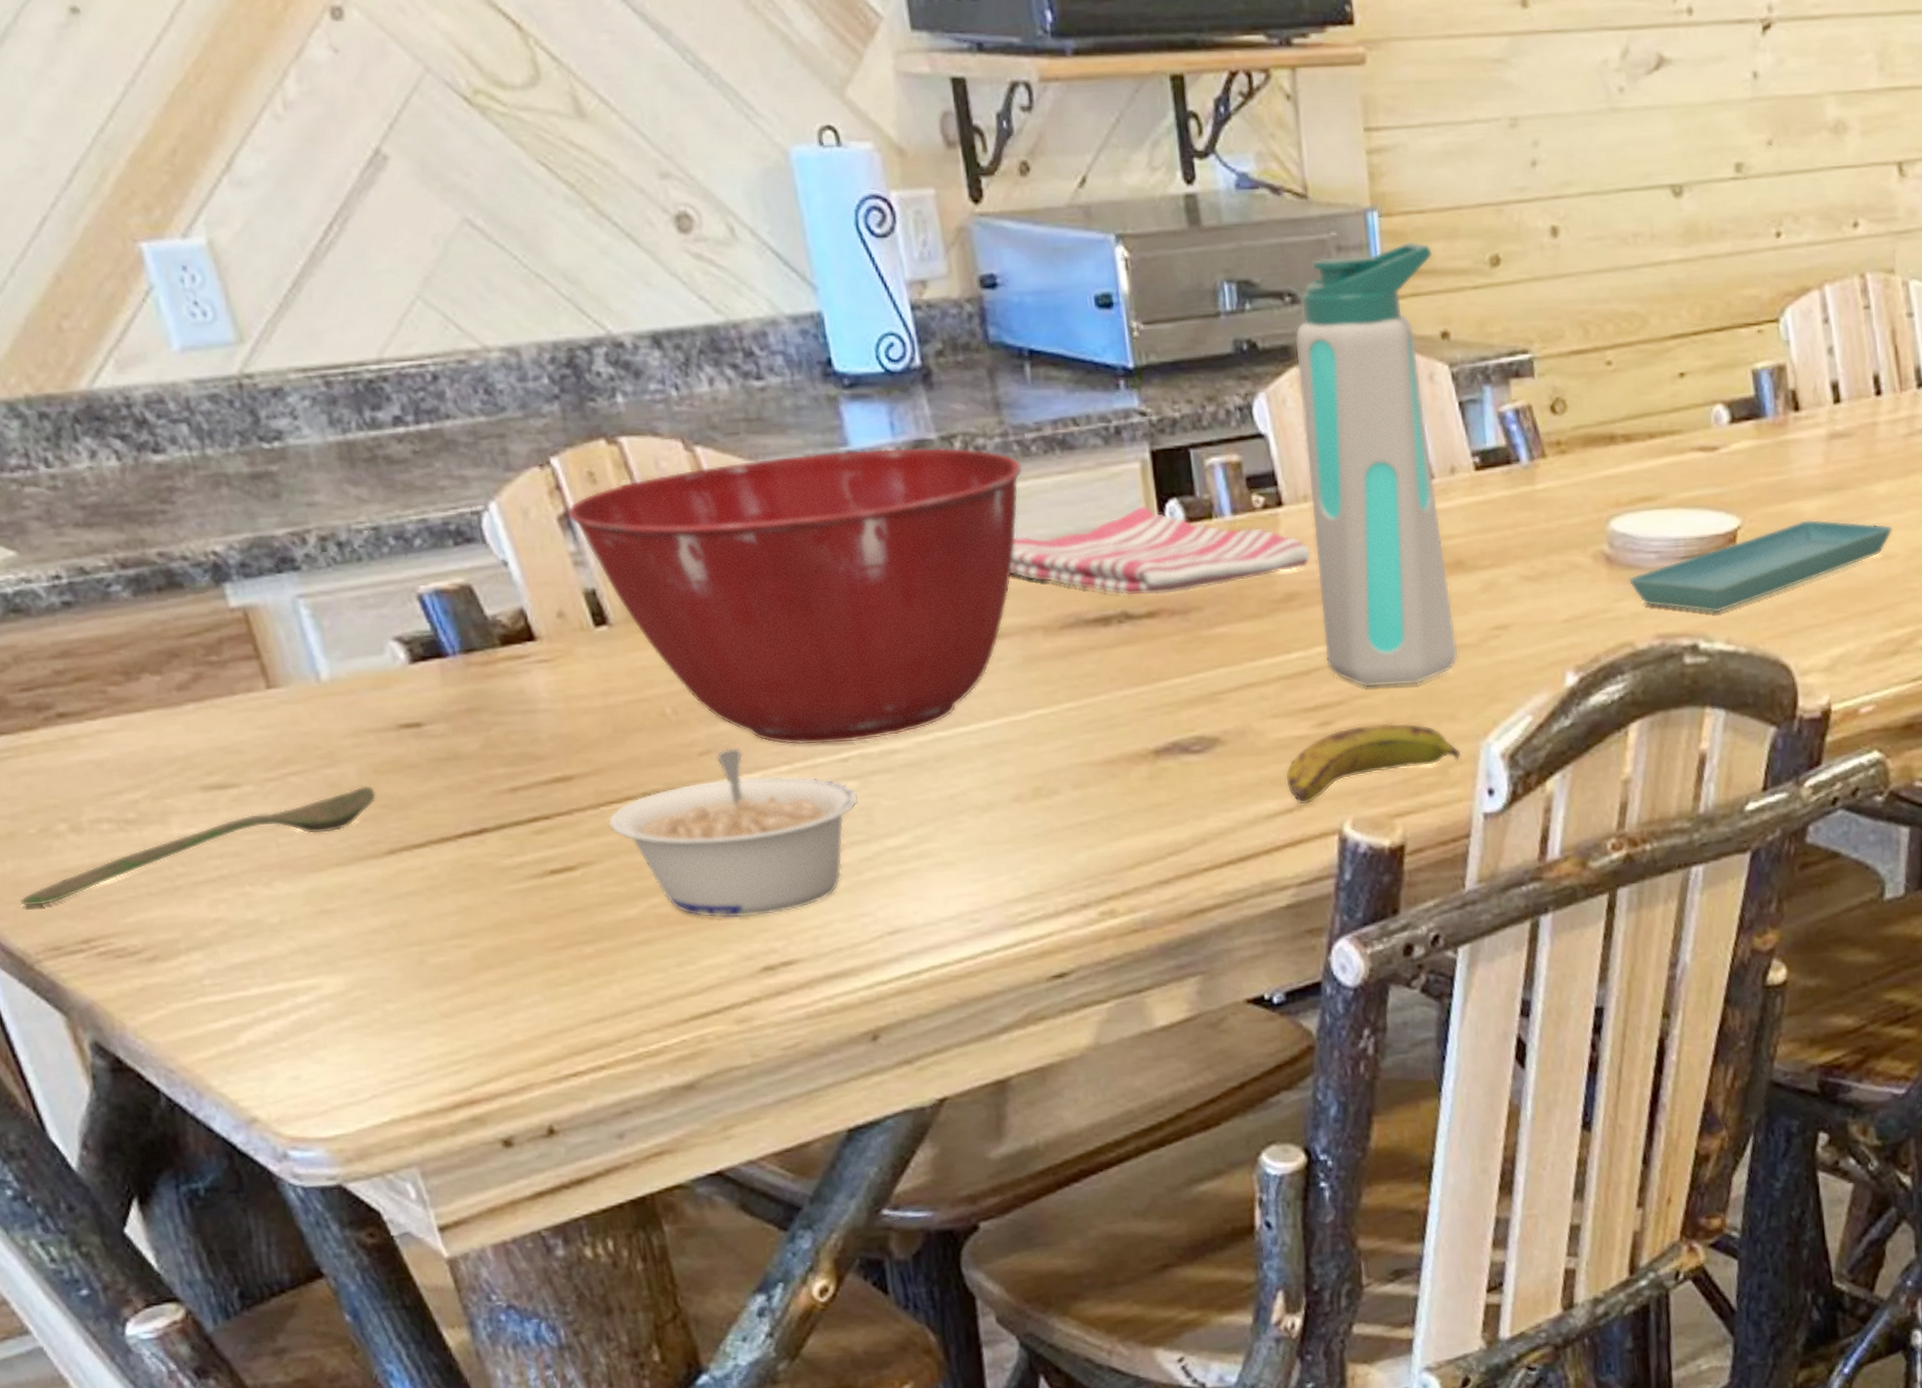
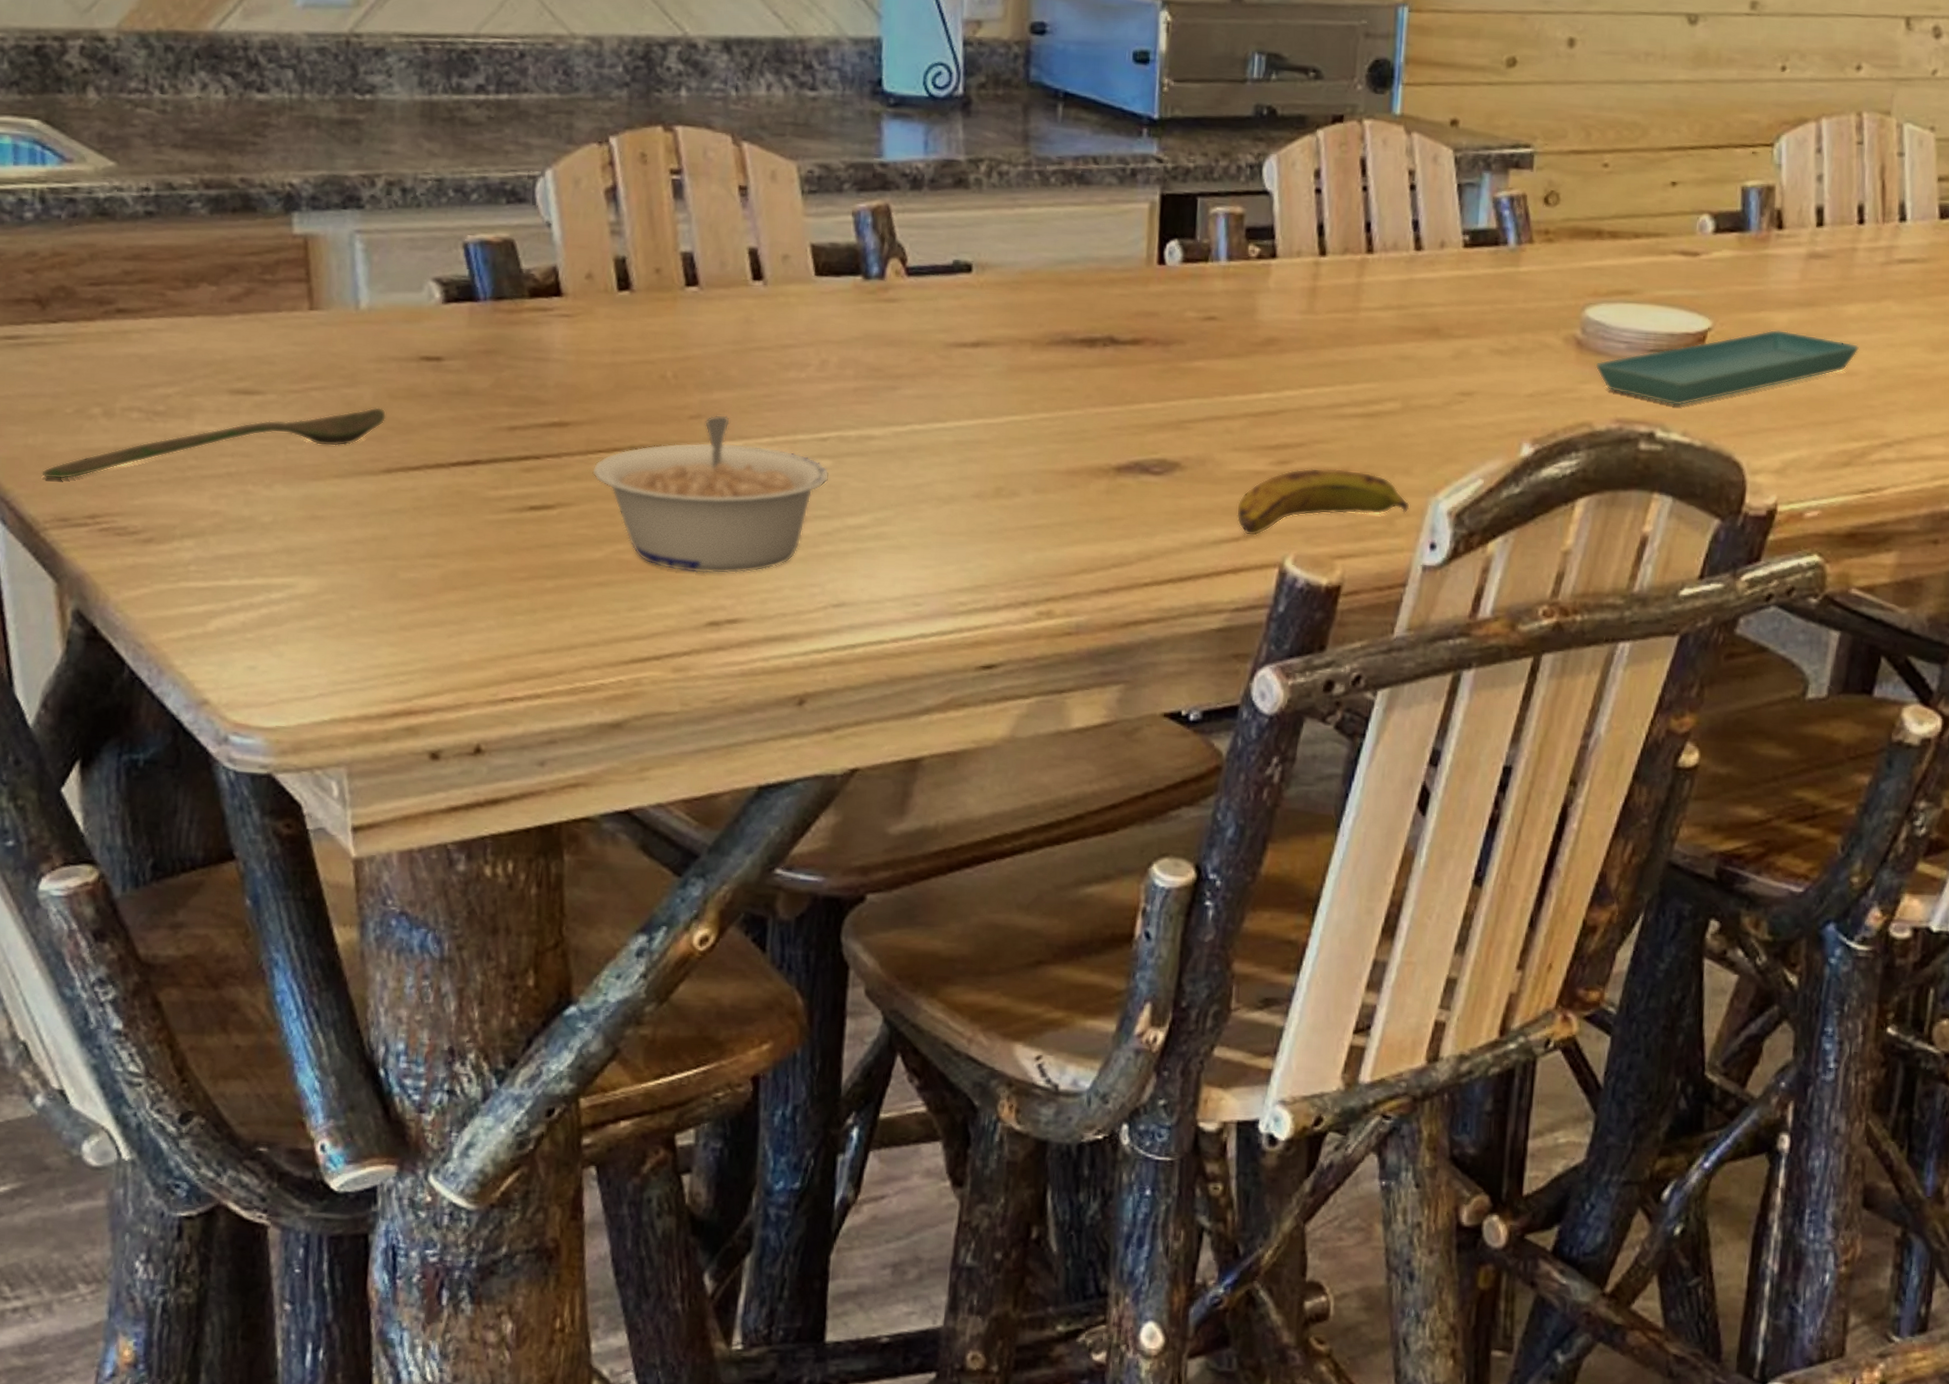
mixing bowl: present [566,447,1023,746] -> none [614,160,1039,425]
dish towel: present [1009,505,1312,596] -> none [1009,241,1297,326]
water bottle: present [1295,241,1458,687] -> none [1293,36,1454,437]

